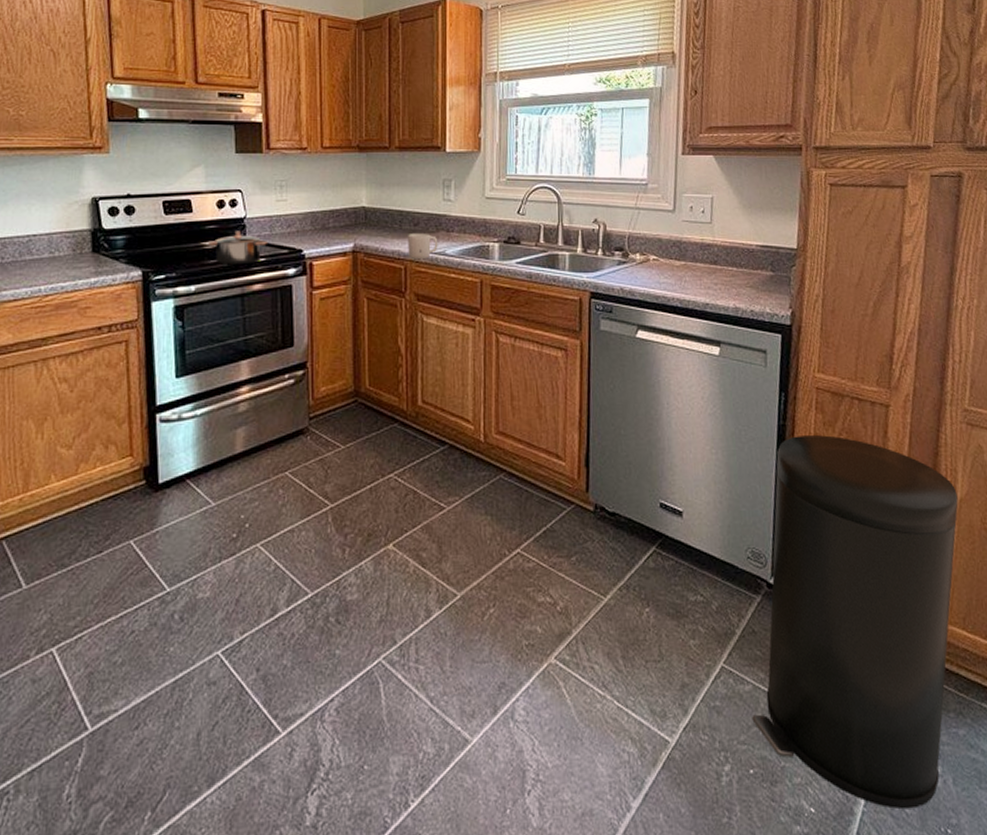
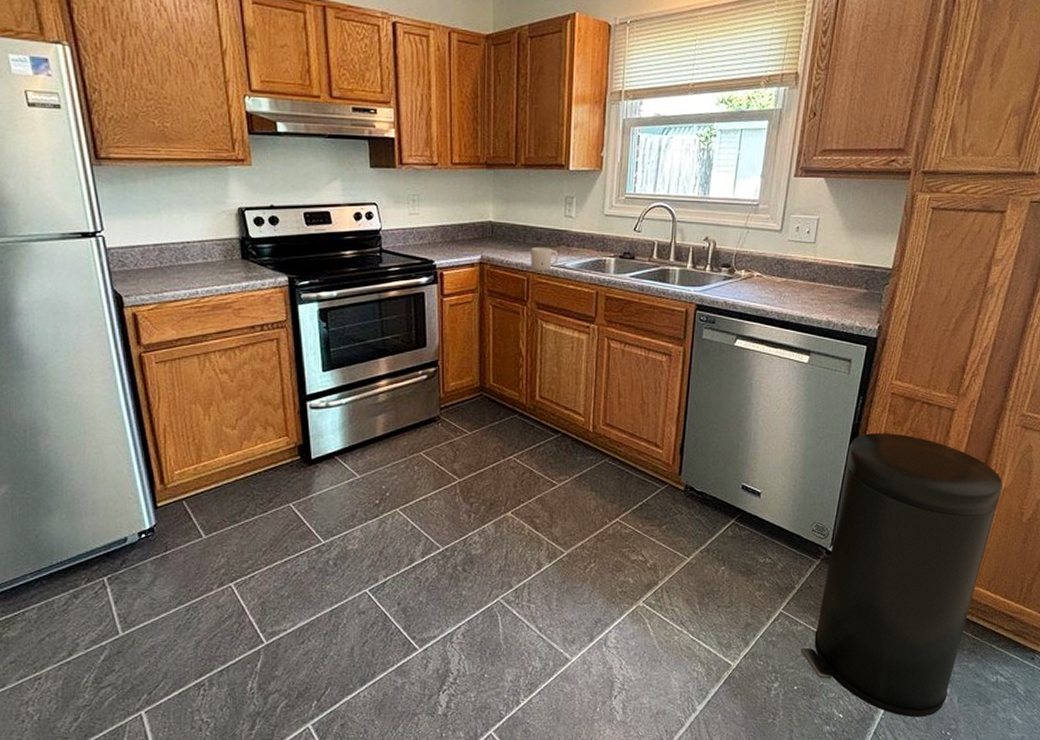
cooking pot: present [207,231,269,265] -> none [346,241,403,273]

